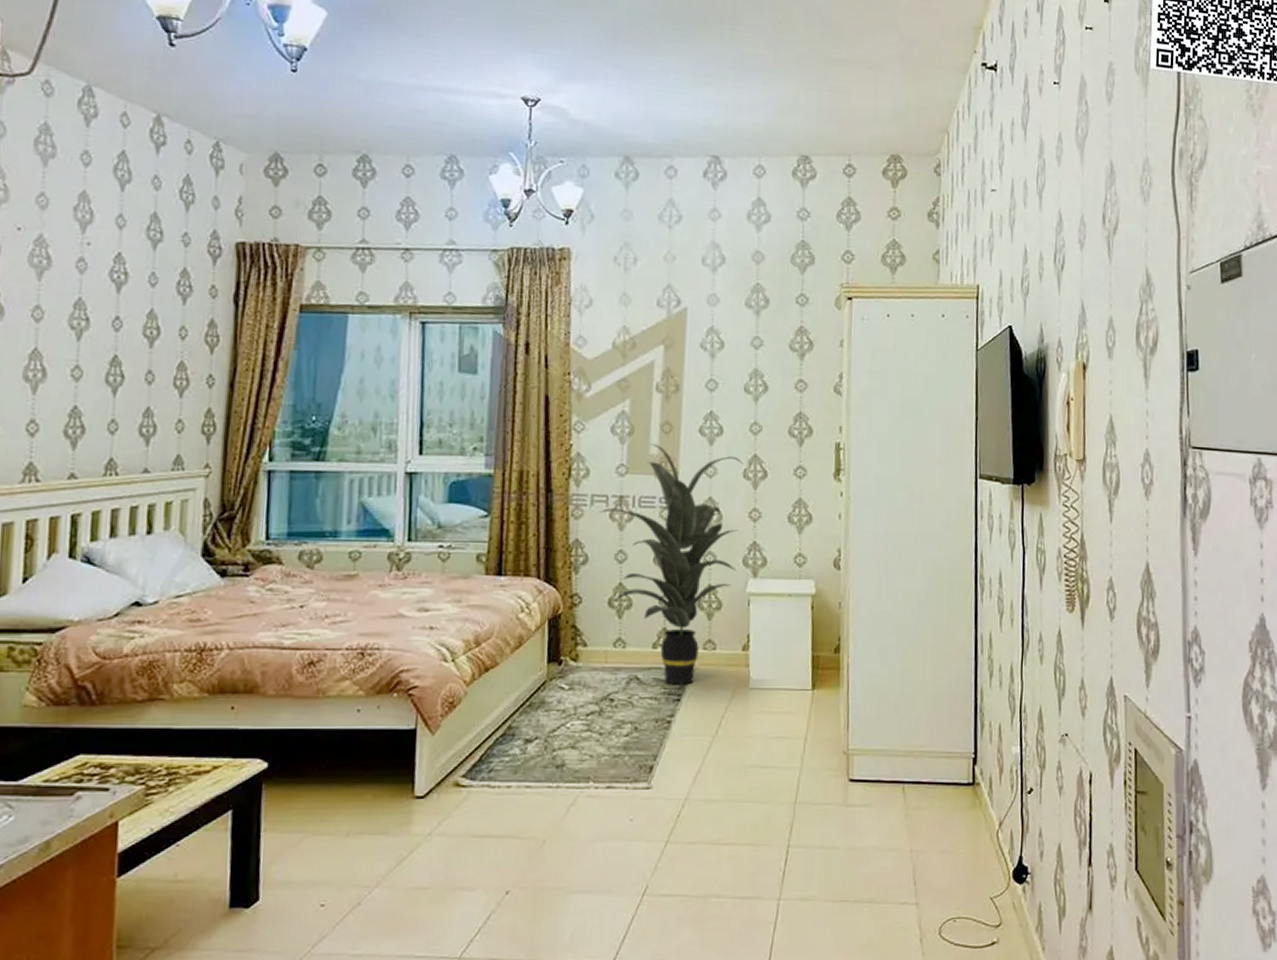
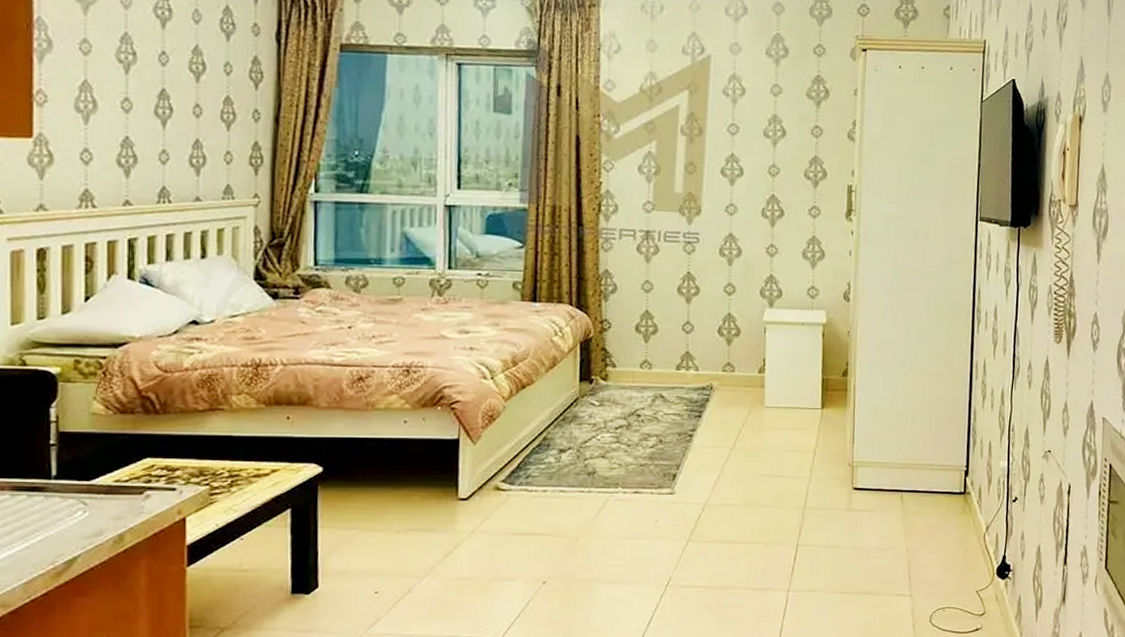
indoor plant: present [599,444,744,685] -> none [627,183,762,403]

